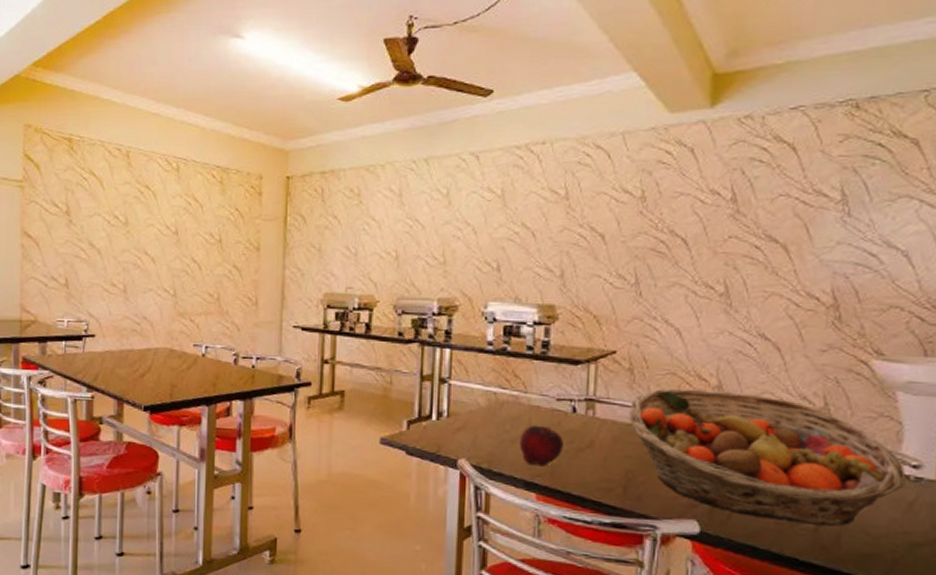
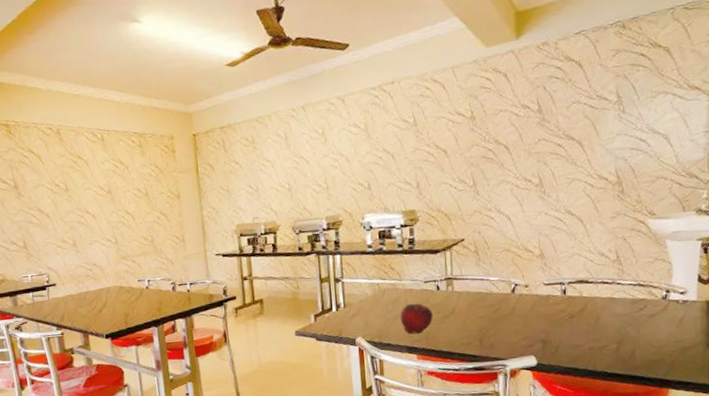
fruit basket: present [628,388,906,526] -> none [478,257,676,347]

